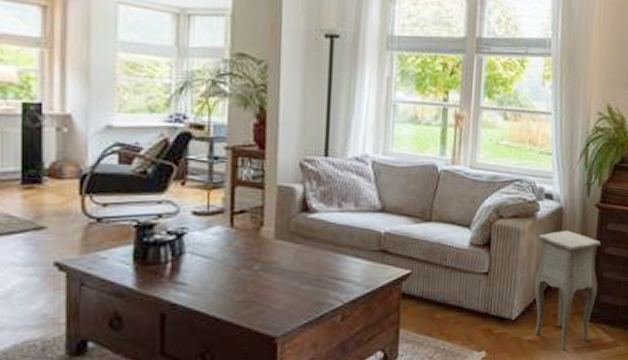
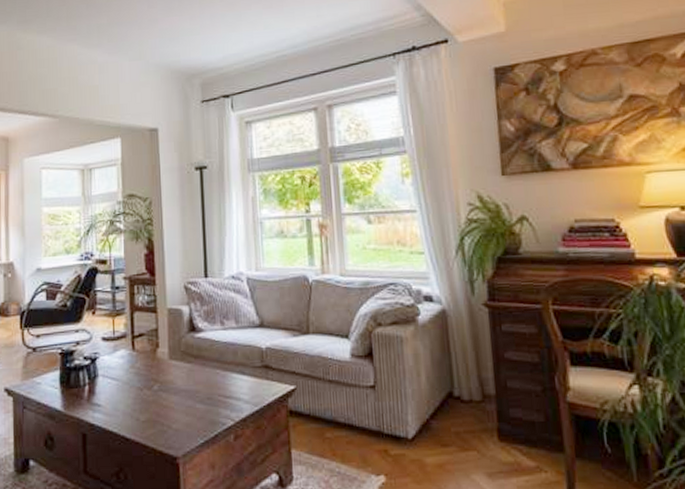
side table: present [526,230,601,351] -> none [423,334,505,477]

